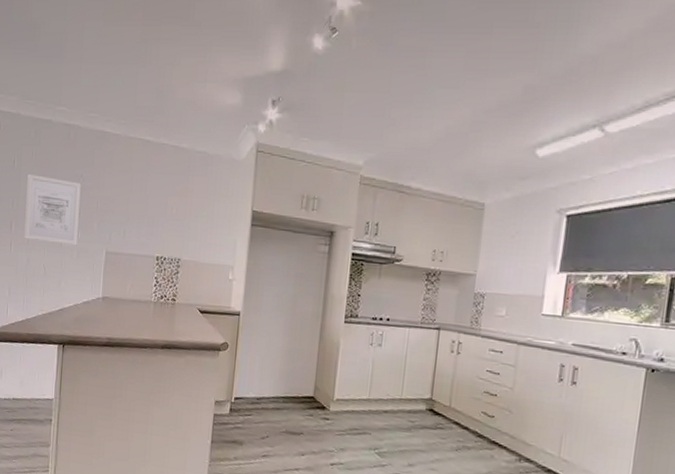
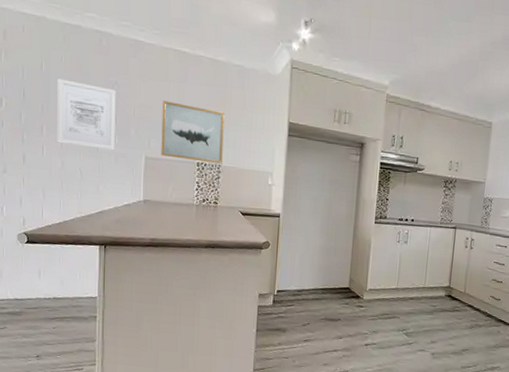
wall art: none [121,192,186,258] -> present [161,101,225,164]

